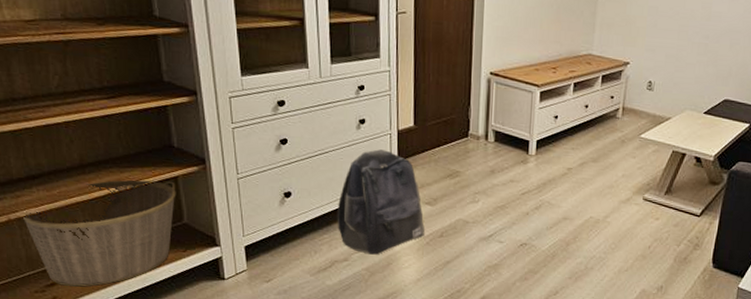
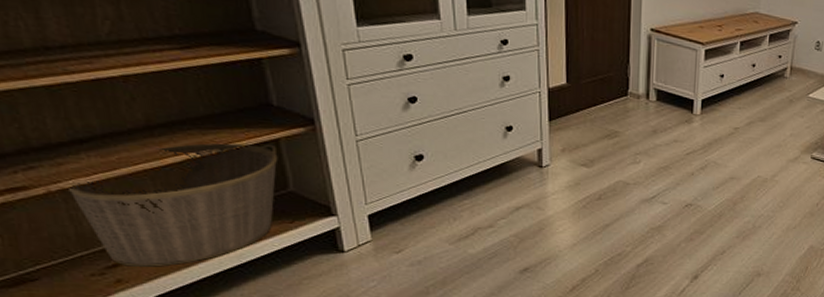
backpack: present [337,149,425,255] -> none [479,108,581,220]

